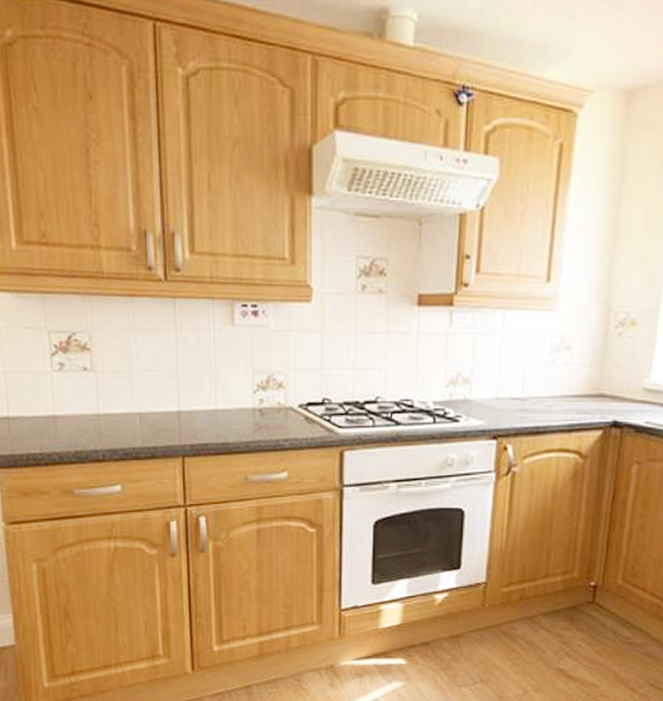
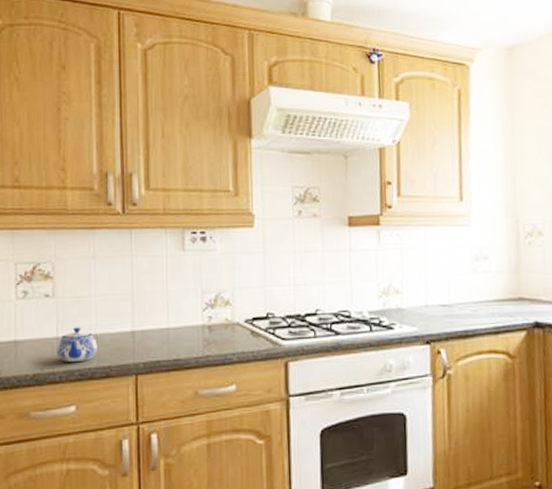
teapot: none [98,404,142,440] -> present [56,327,98,362]

